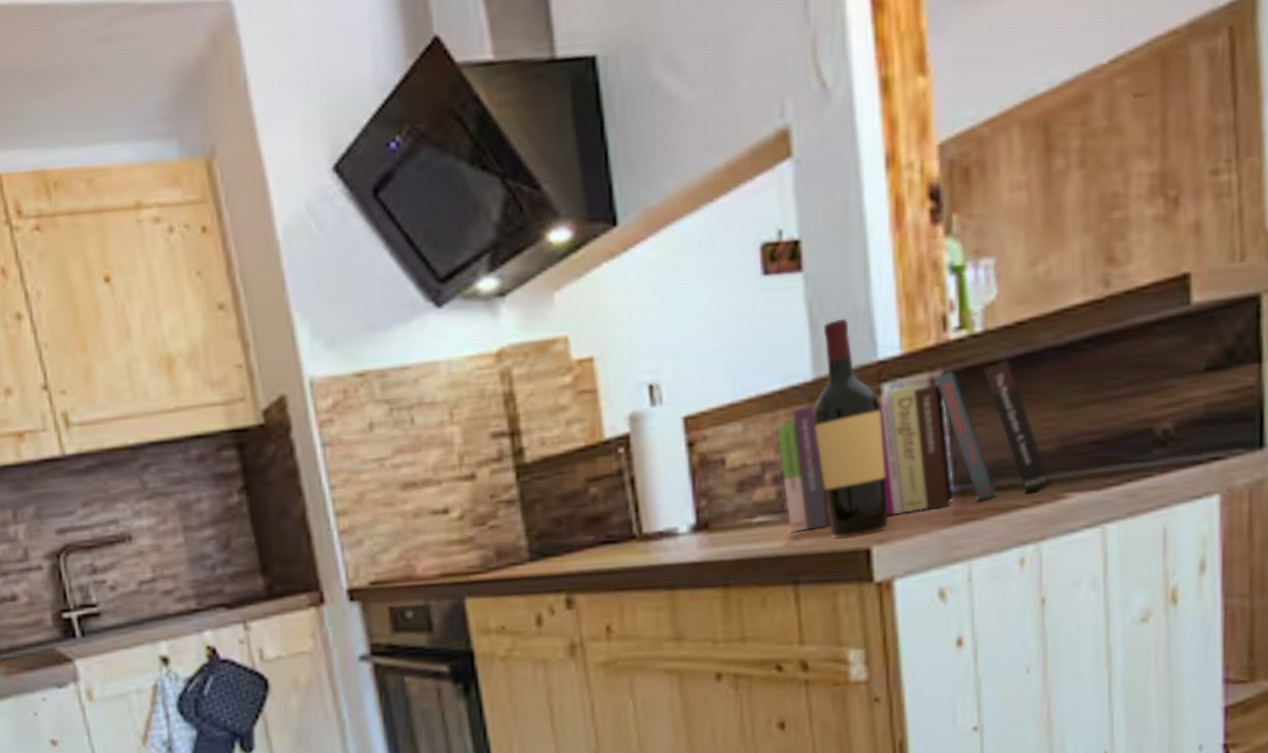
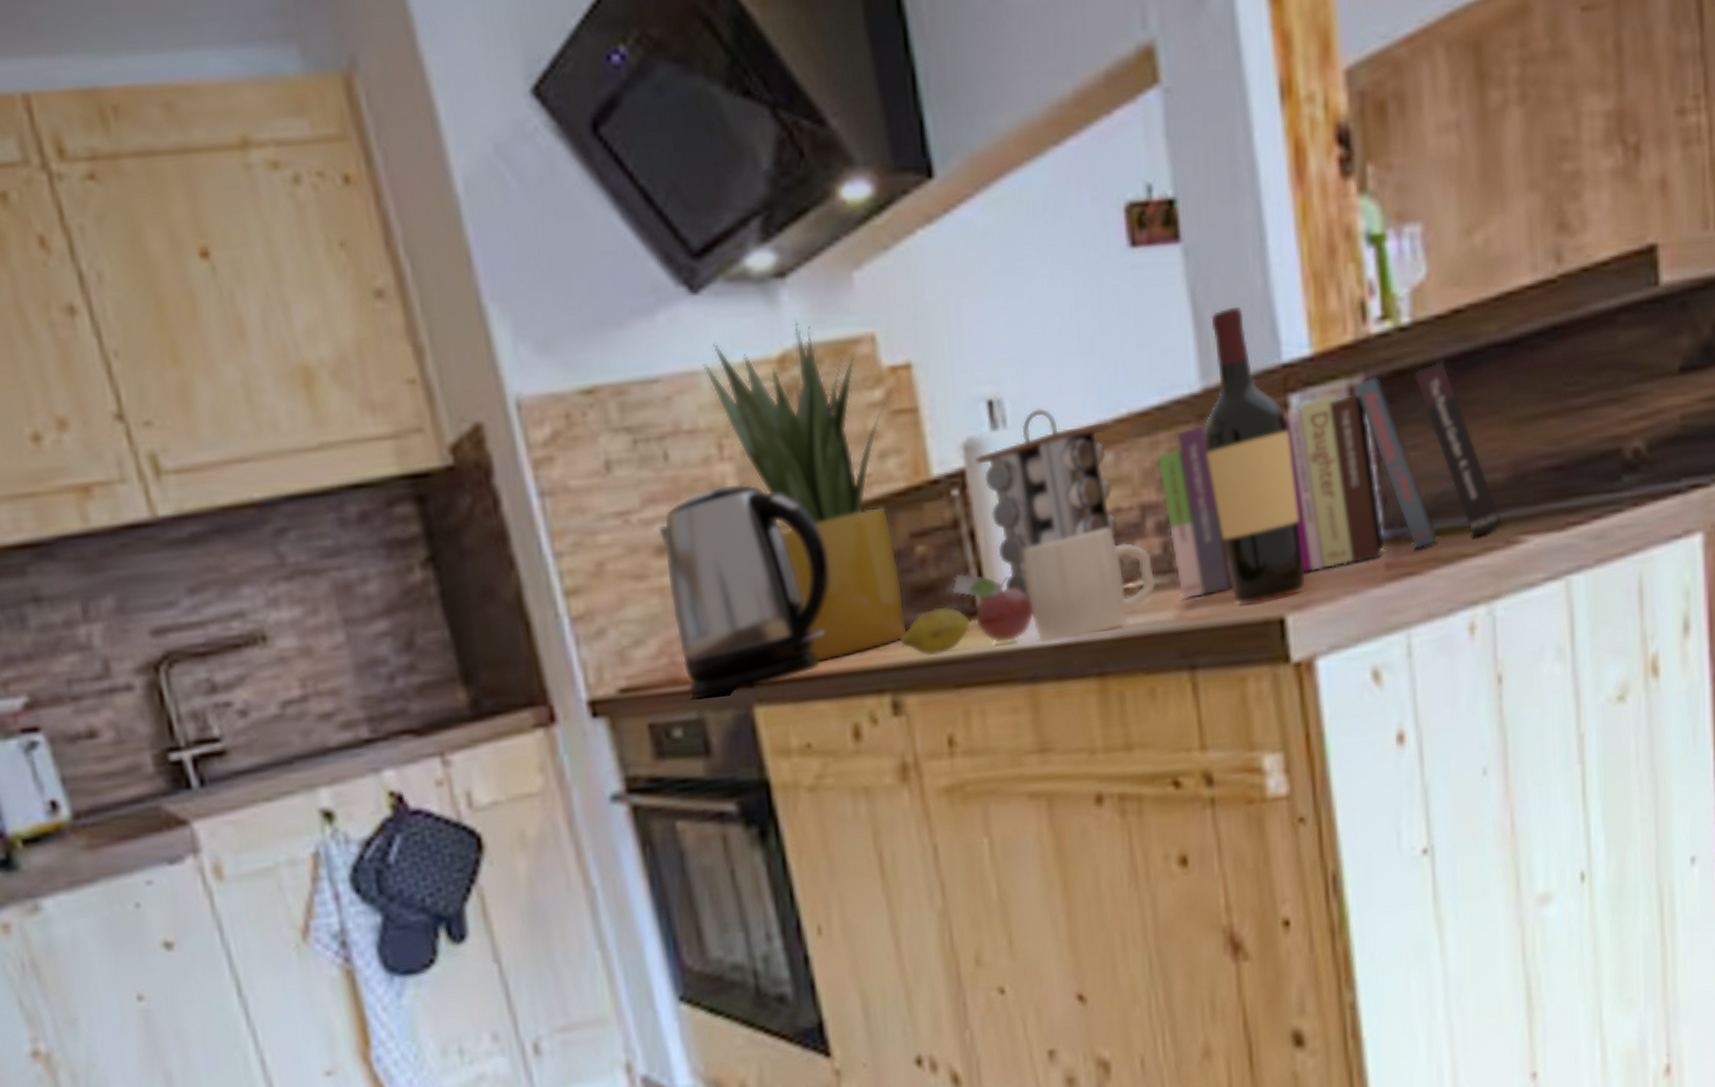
kettle: none [404,441,525,590] -> present [658,484,830,698]
planter: none [442,327,581,569] -> present [703,320,908,663]
fruit: none [575,532,627,568] -> present [900,607,969,657]
fruit: none [615,508,675,560] -> present [951,572,1034,643]
spice rack: none [638,391,754,529] -> present [975,409,1135,599]
mug: none [669,478,771,561] -> present [1022,527,1156,643]

